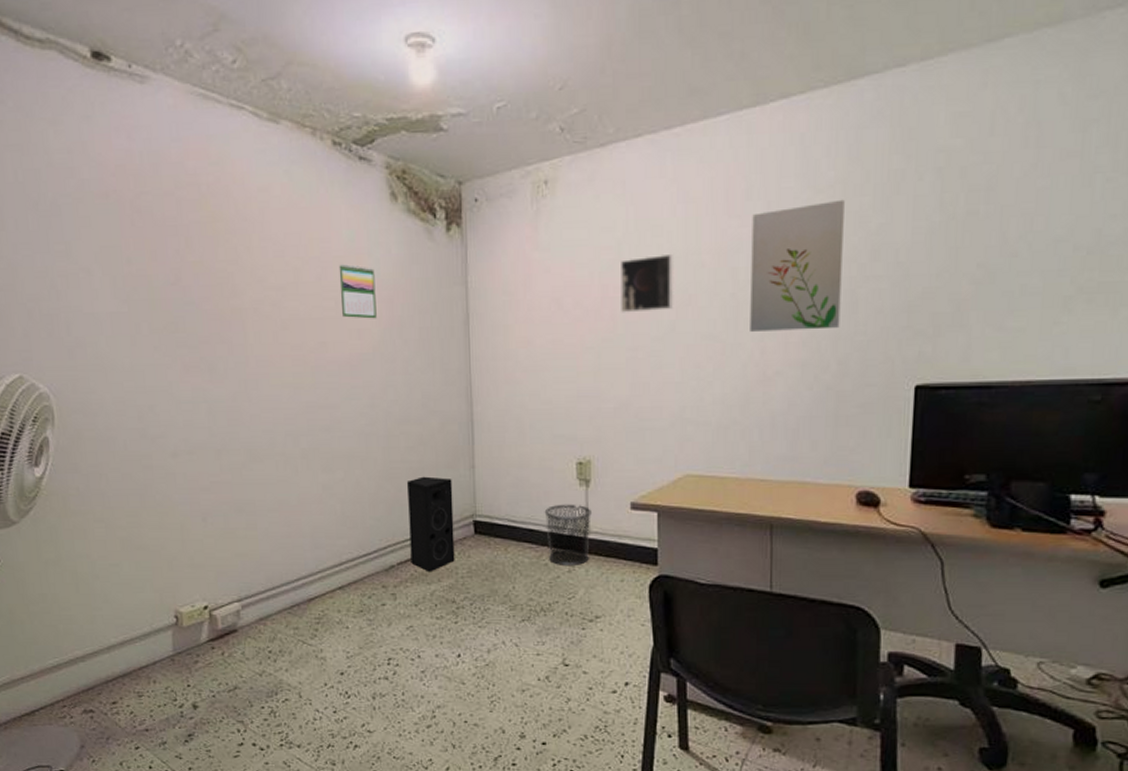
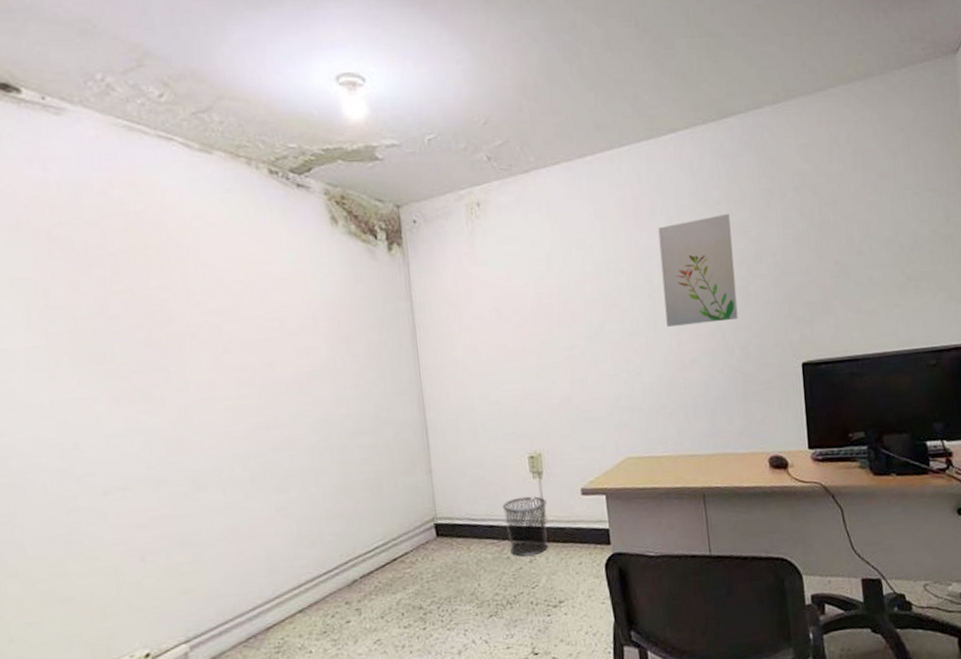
calendar: present [339,263,377,319] -> none [281,285,324,337]
speaker: present [407,476,455,572] -> none [365,485,419,582]
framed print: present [621,255,673,313] -> none [551,264,600,317]

